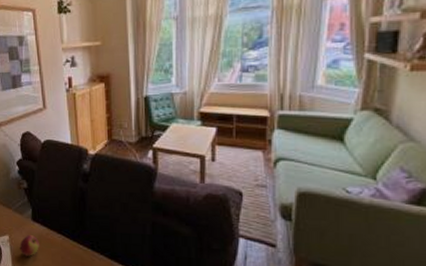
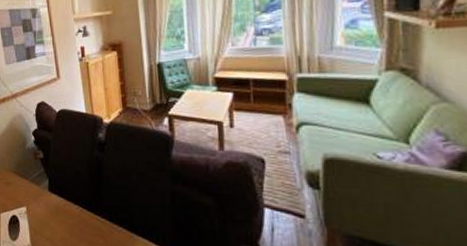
apple: present [19,234,39,256] -> none [37,205,57,229]

